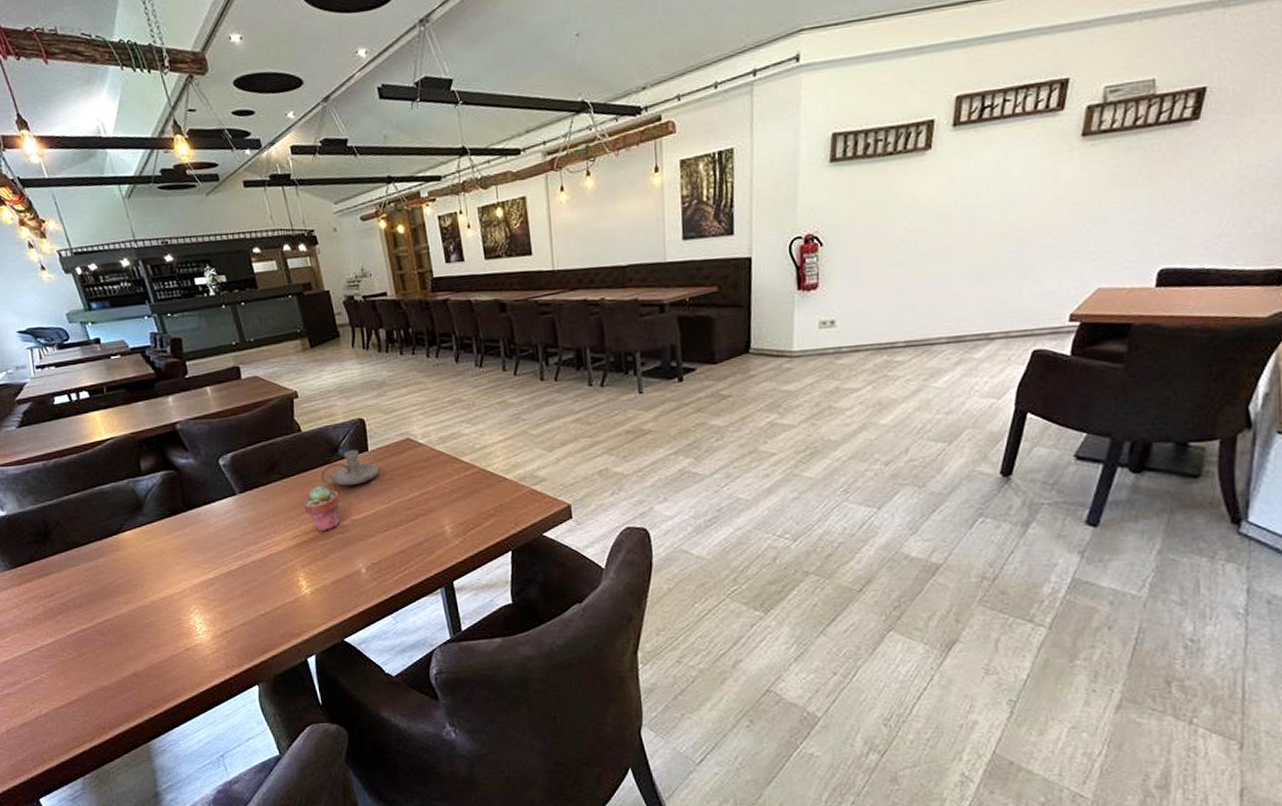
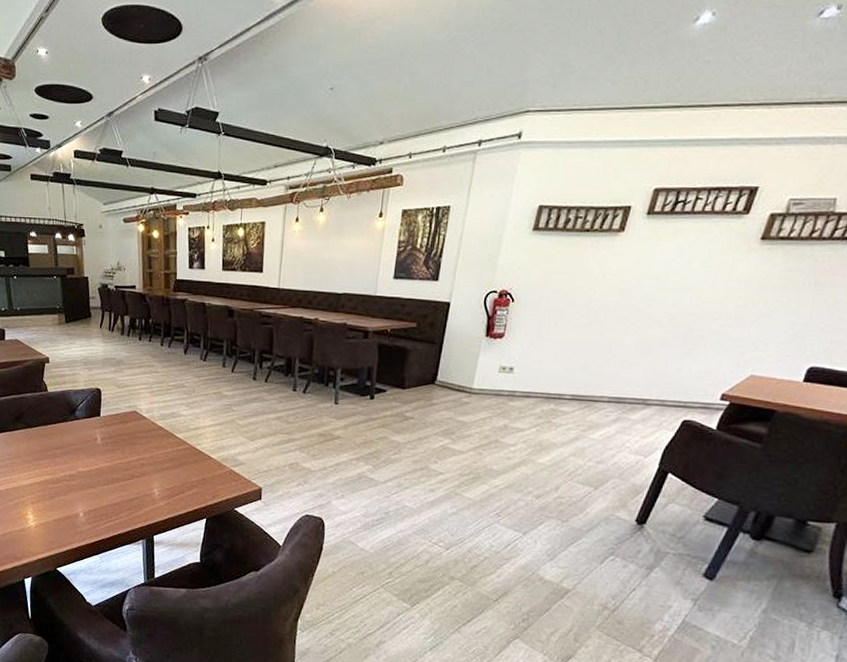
potted succulent: present [303,485,341,532] -> none [40,438,71,477]
candle holder: present [321,450,379,486] -> none [58,413,107,443]

